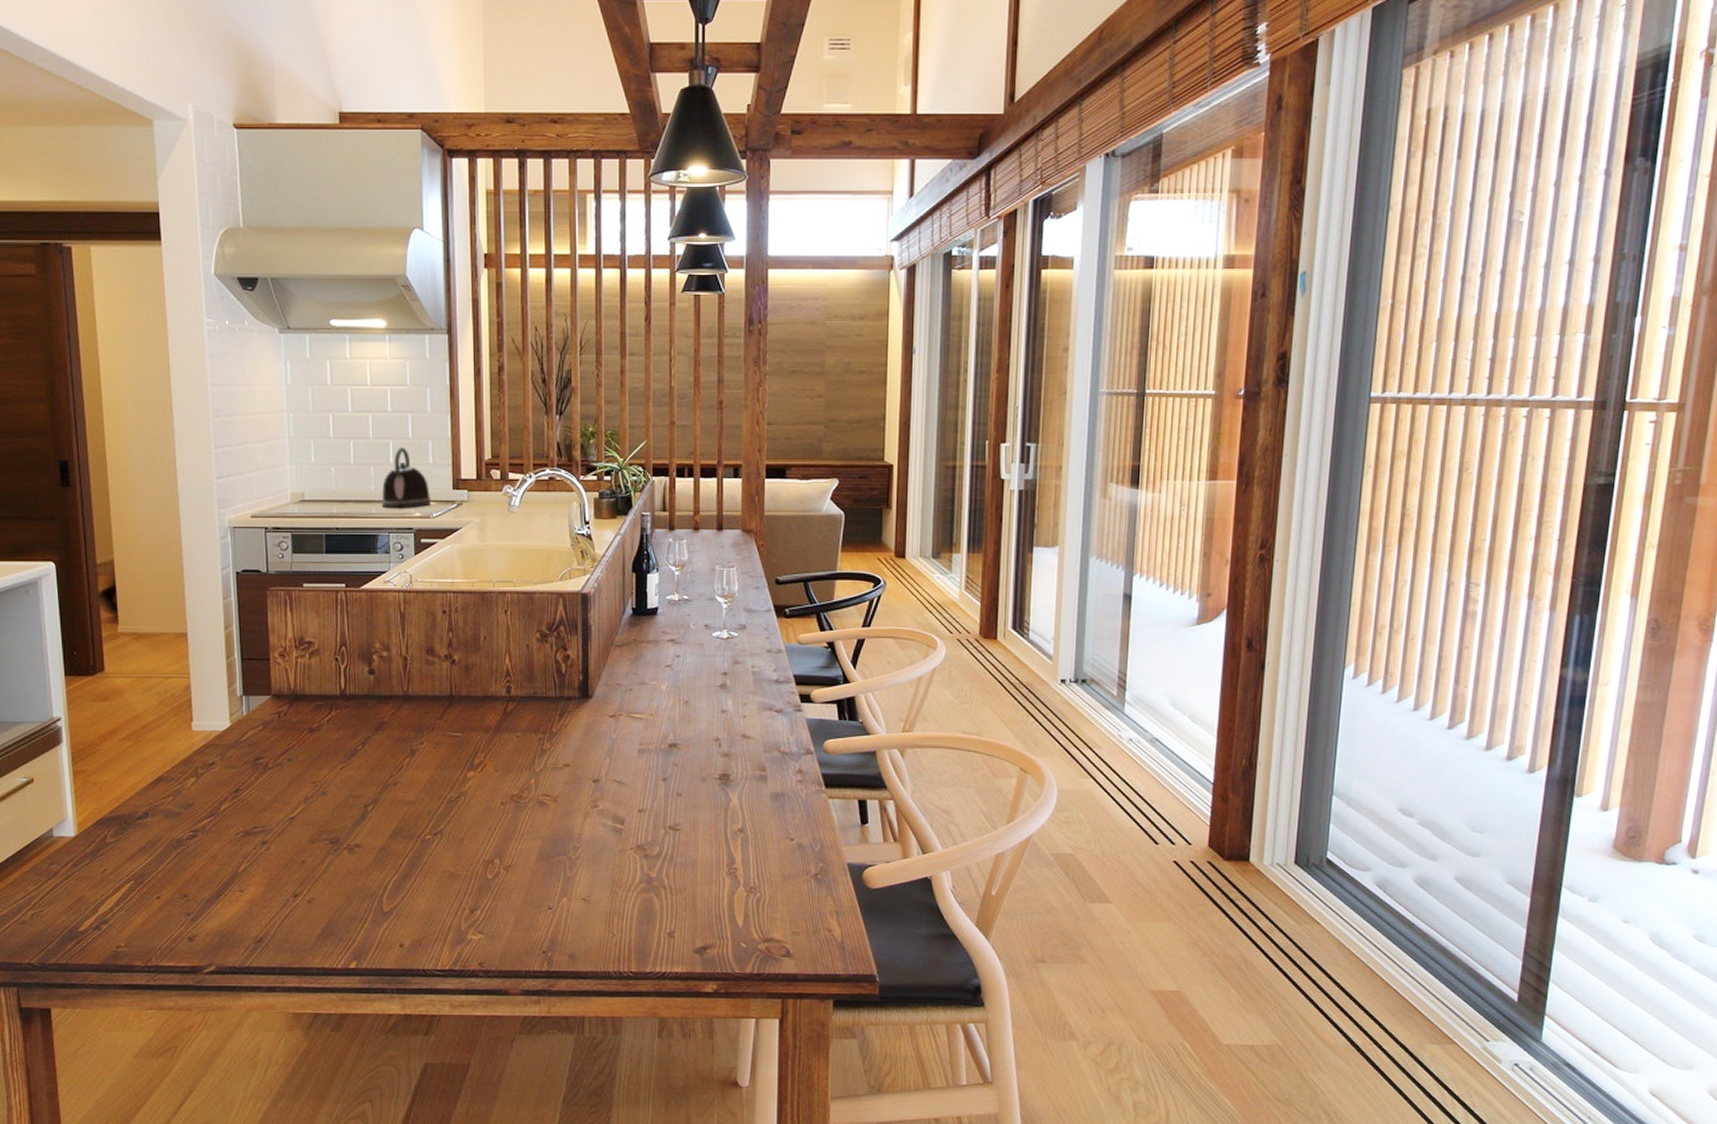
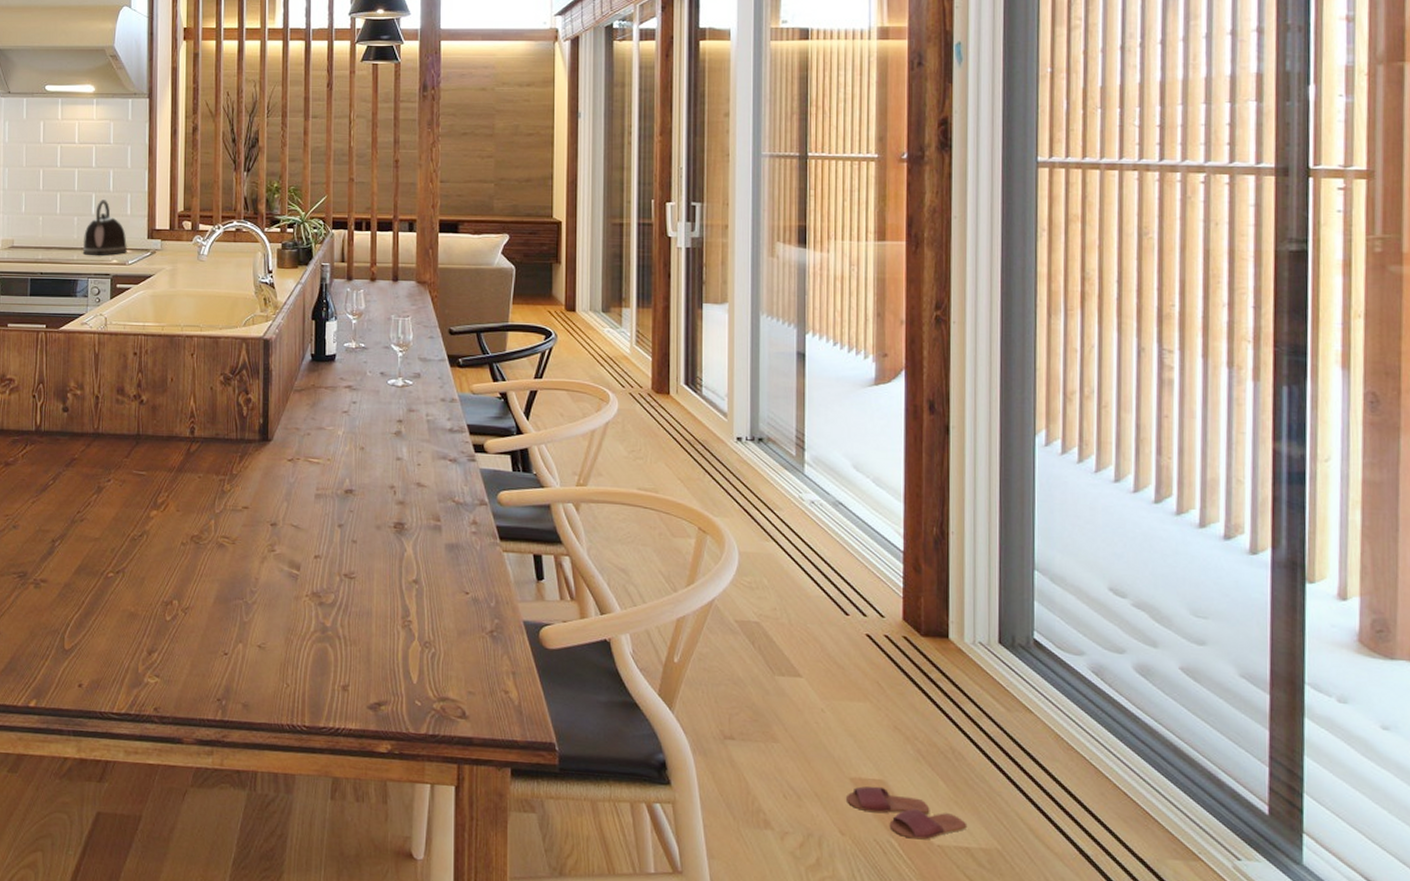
slippers: none [1146,997,1254,1041] -> present [847,786,968,840]

